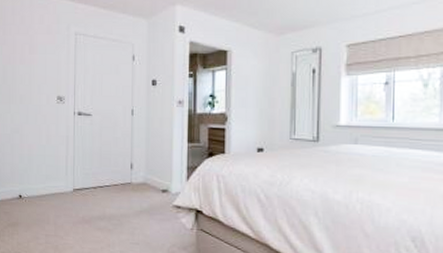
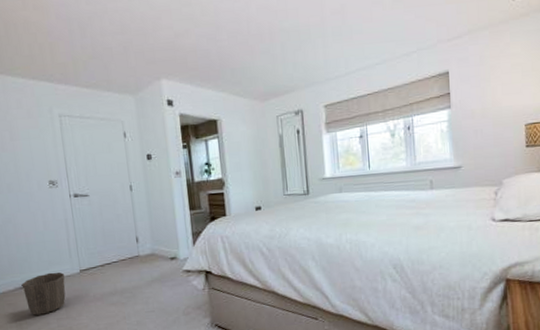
waste basket: none [20,187,59,229] -> present [22,272,66,316]

